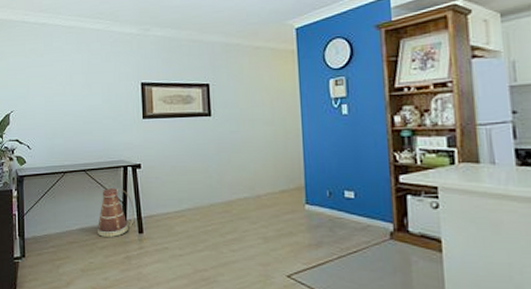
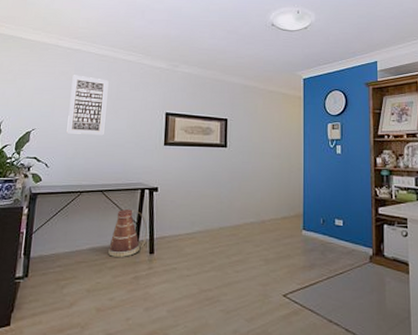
wall art: none [42,51,80,114] -> present [67,75,109,136]

